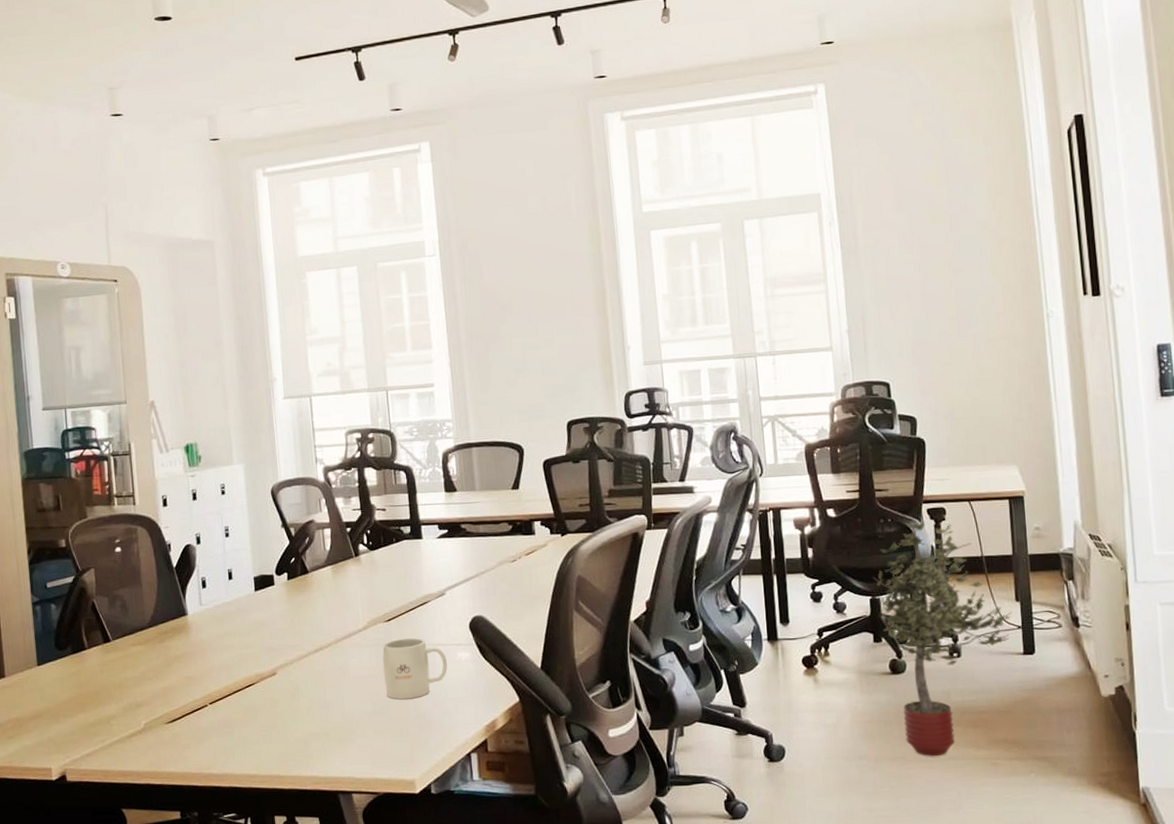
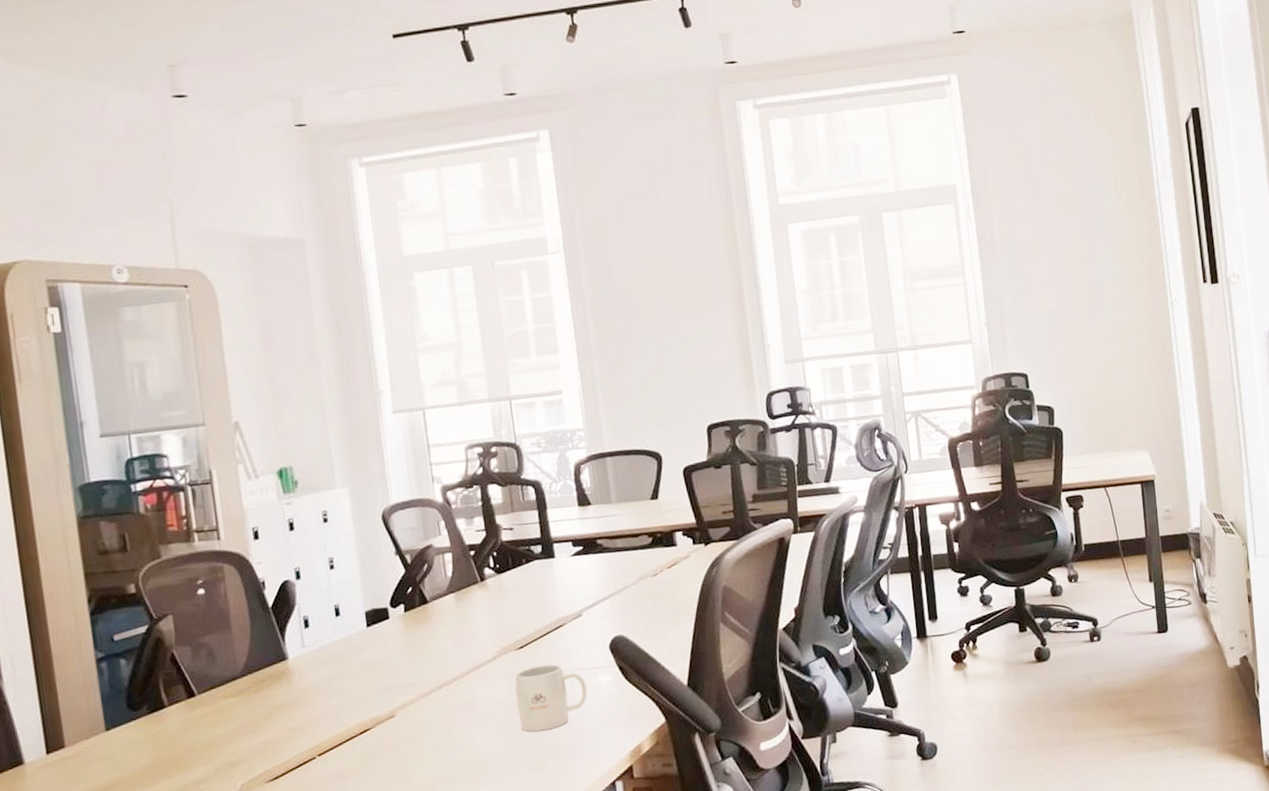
potted tree: present [872,522,1011,757] -> none [1016,510,1146,740]

